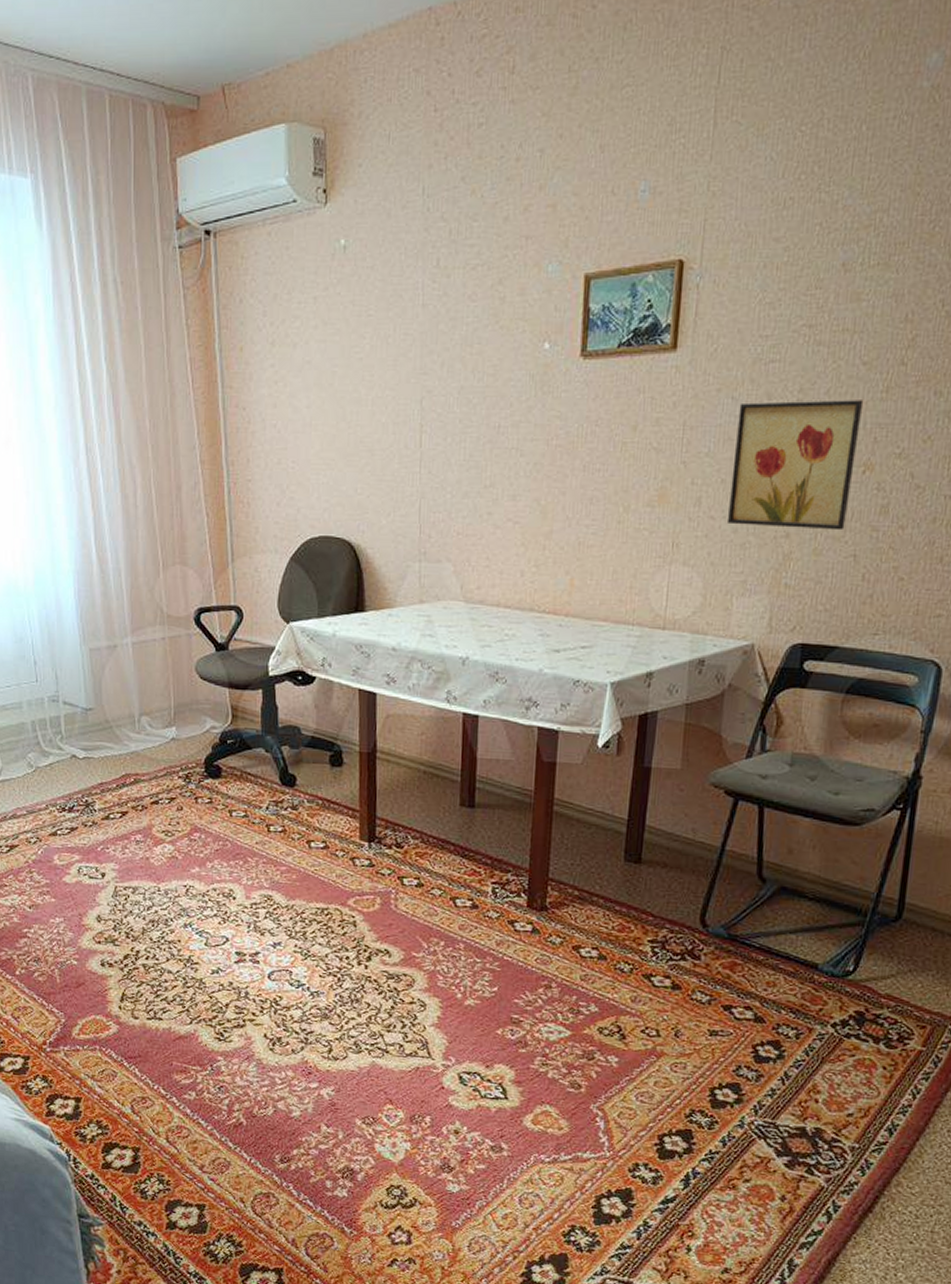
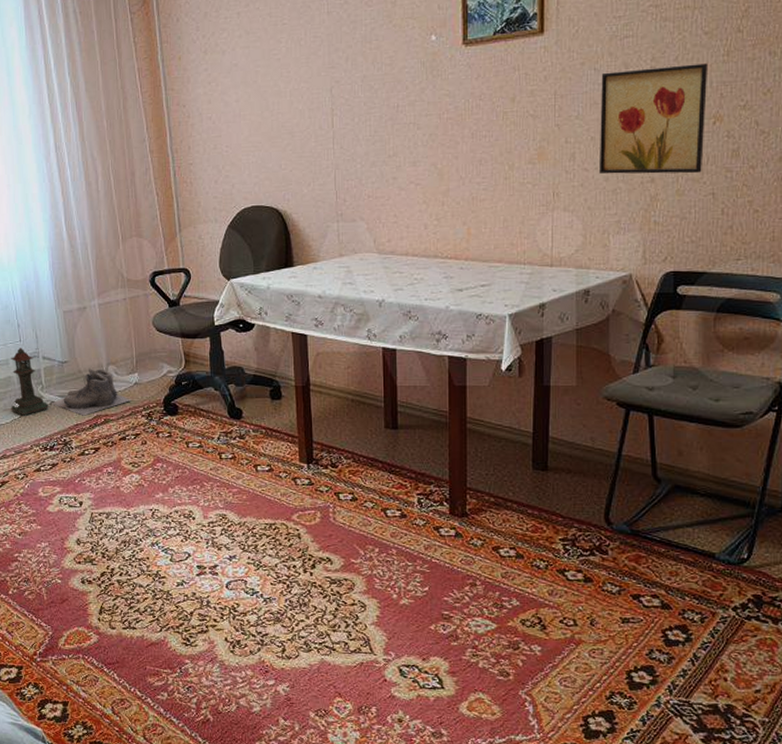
lantern: none [24,689,68,771] -> present [10,347,48,417]
boots: none [71,719,167,774] -> present [51,369,131,416]

